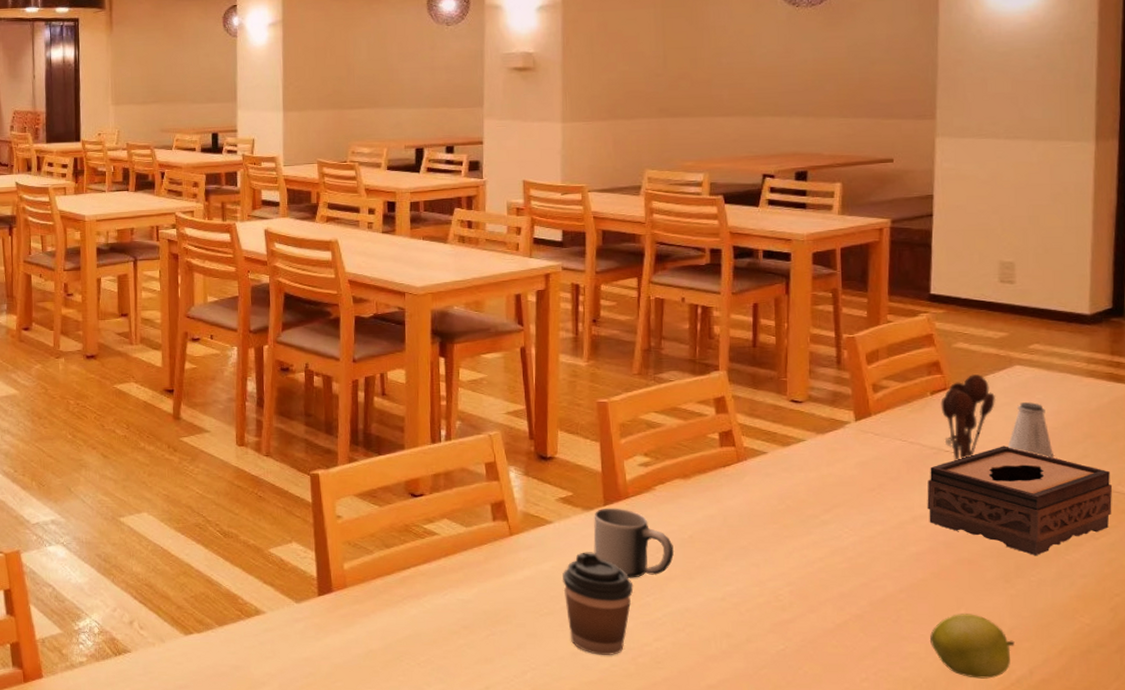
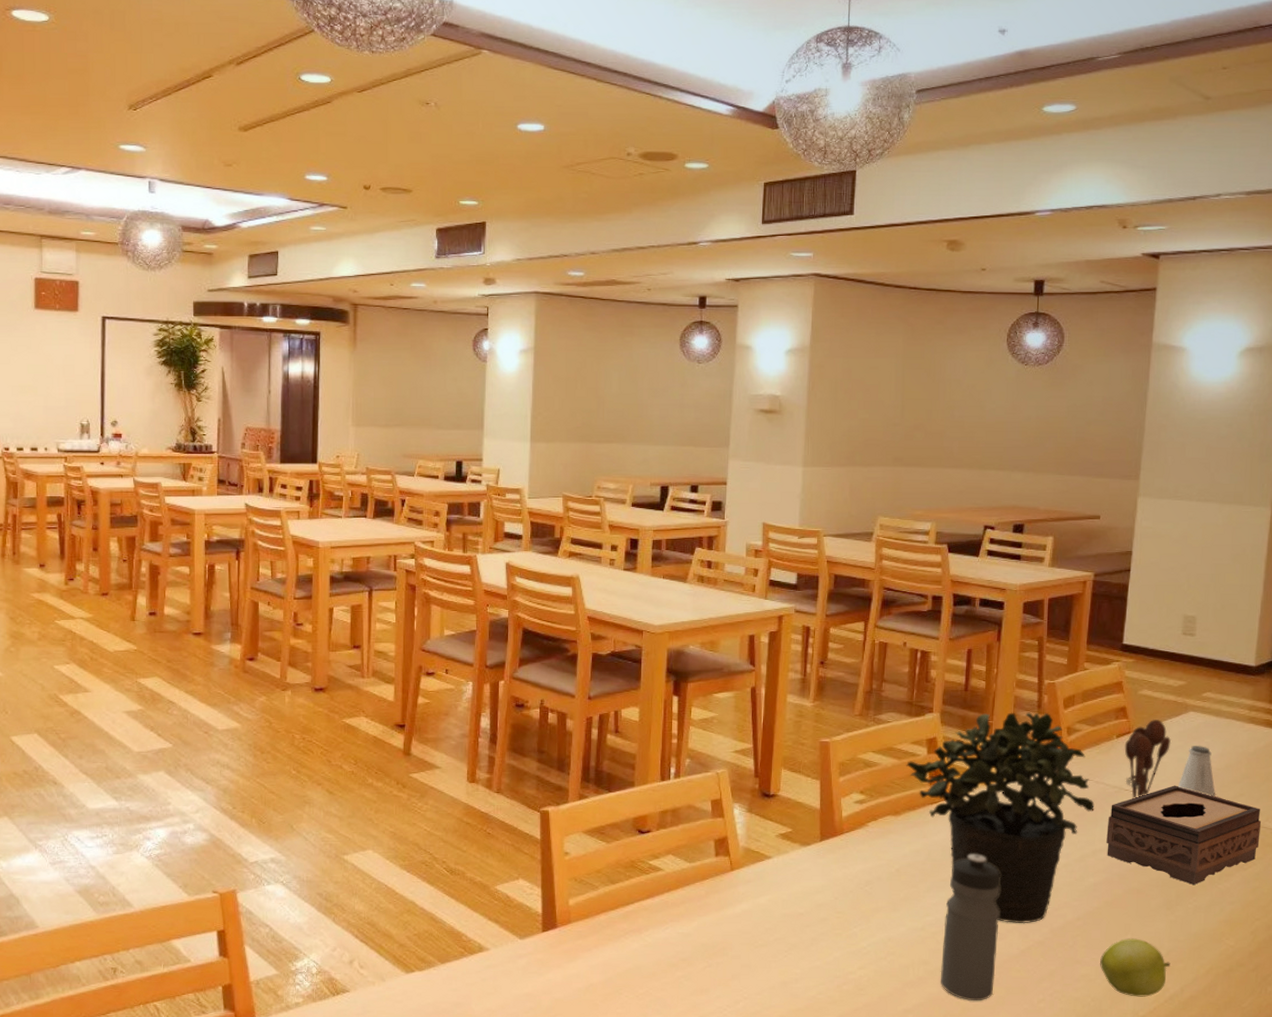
coffee cup: present [562,552,634,655] -> none [777,886,843,984]
mug: present [593,508,675,578] -> none [808,843,882,910]
potted plant: none [692,368,911,596] -> present [905,712,1095,924]
water bottle: none [746,520,810,679] -> present [940,854,1000,1001]

